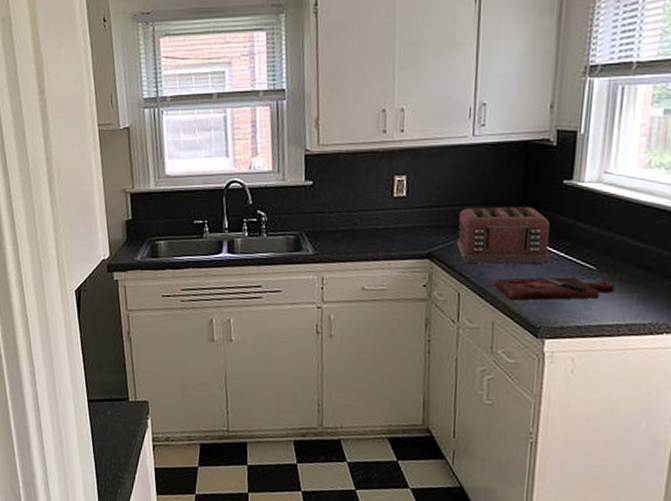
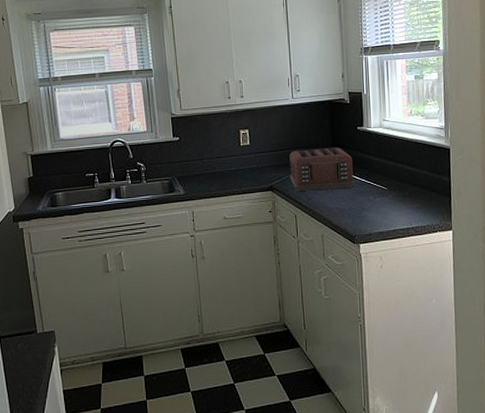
cutting board: present [494,277,615,300] -> none [319,196,401,217]

